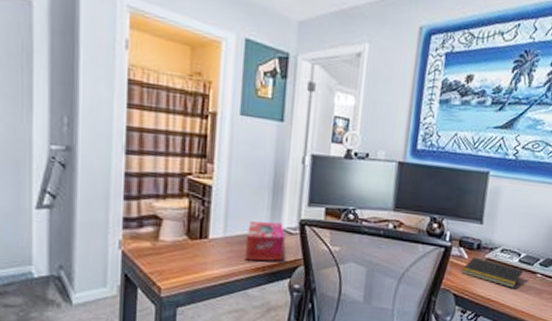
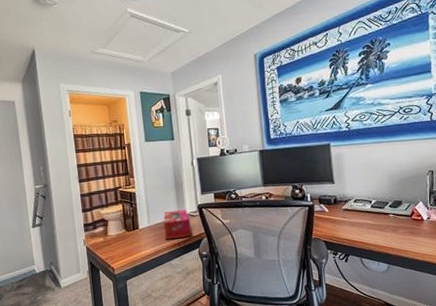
notepad: present [461,257,523,288] -> none [326,209,377,229]

